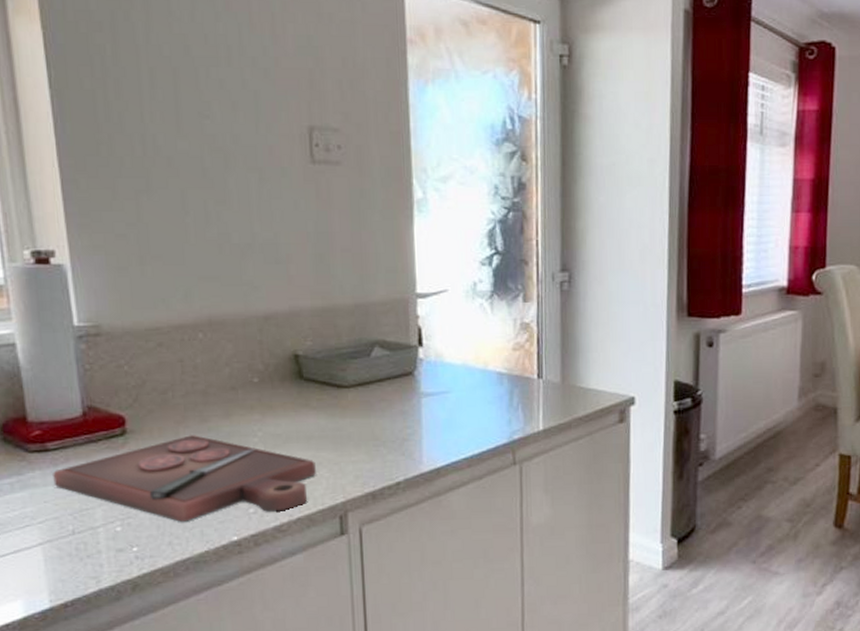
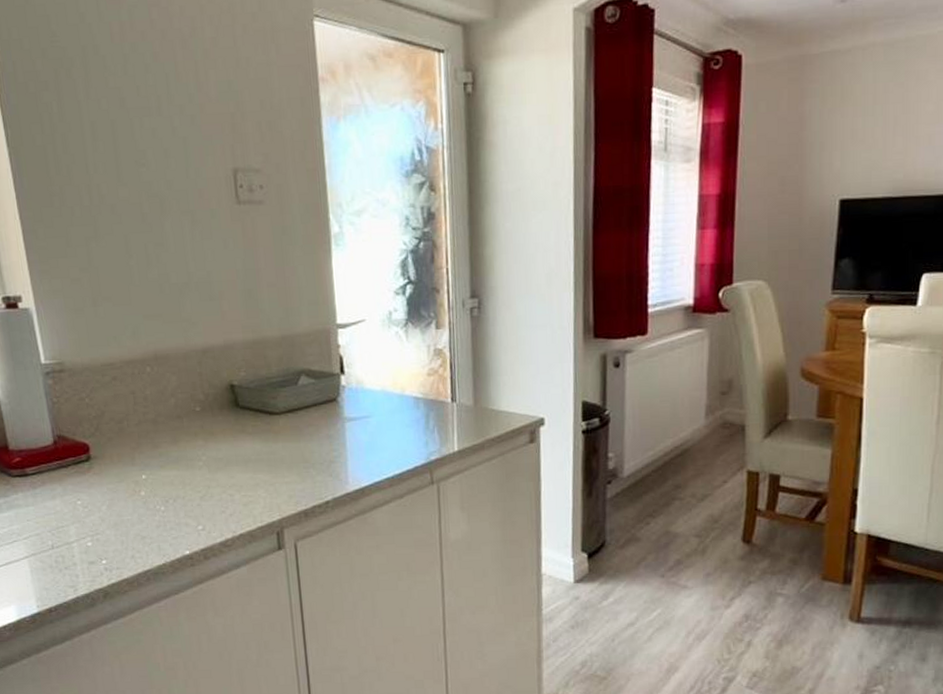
cutting board: present [53,435,316,522] -> none [32,460,254,538]

